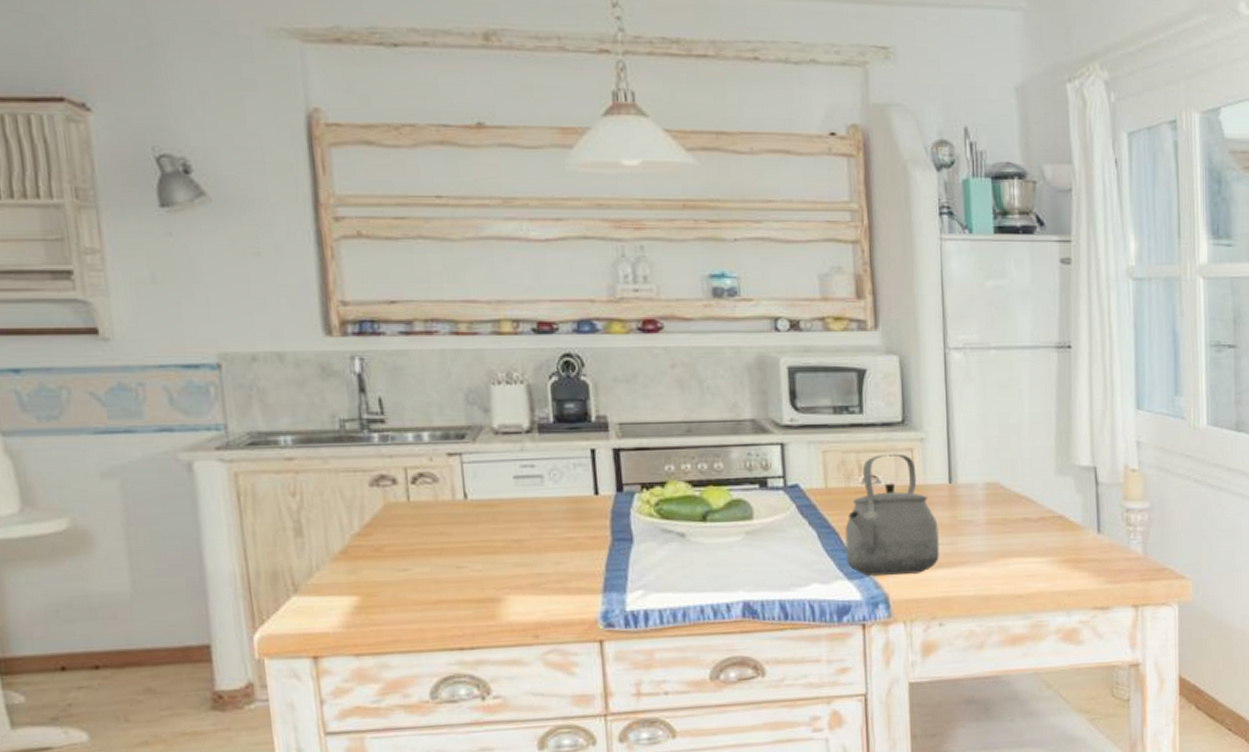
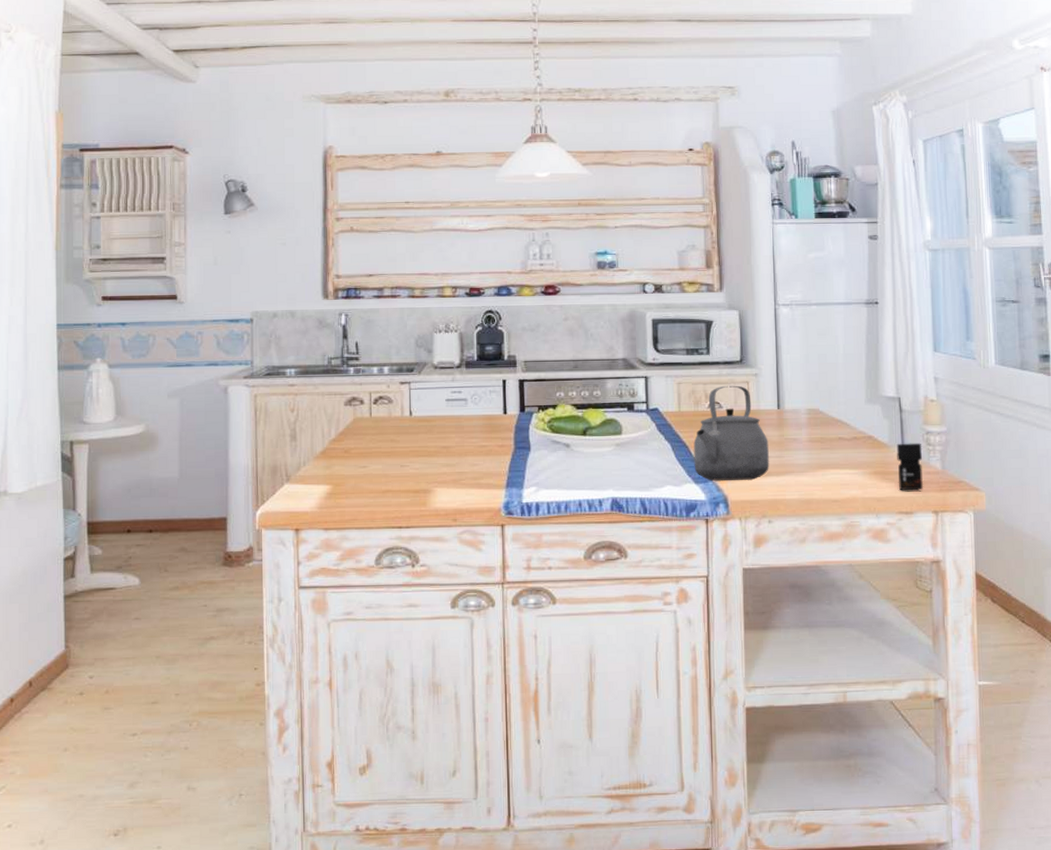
jar: none [1091,522,1122,582] -> present [896,443,924,491]

